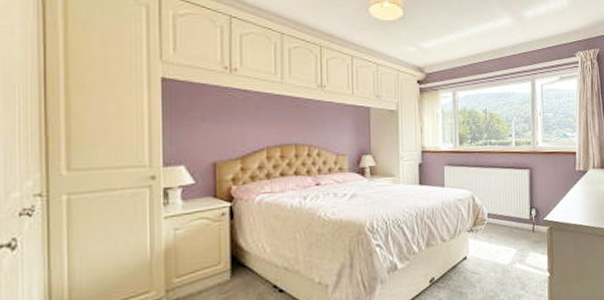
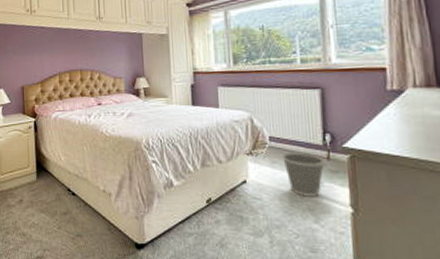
wastebasket: none [498,226,531,267] -> present [282,152,326,197]

